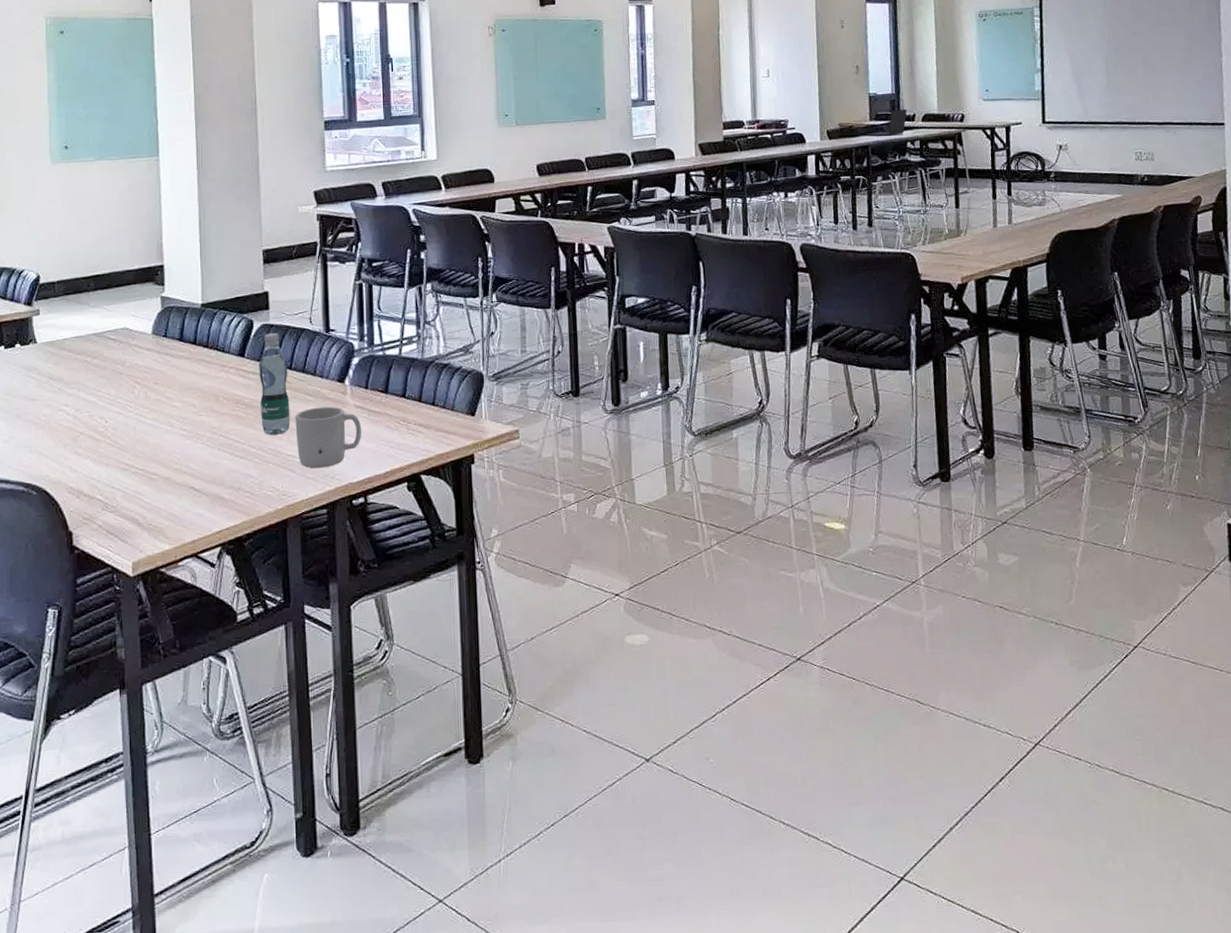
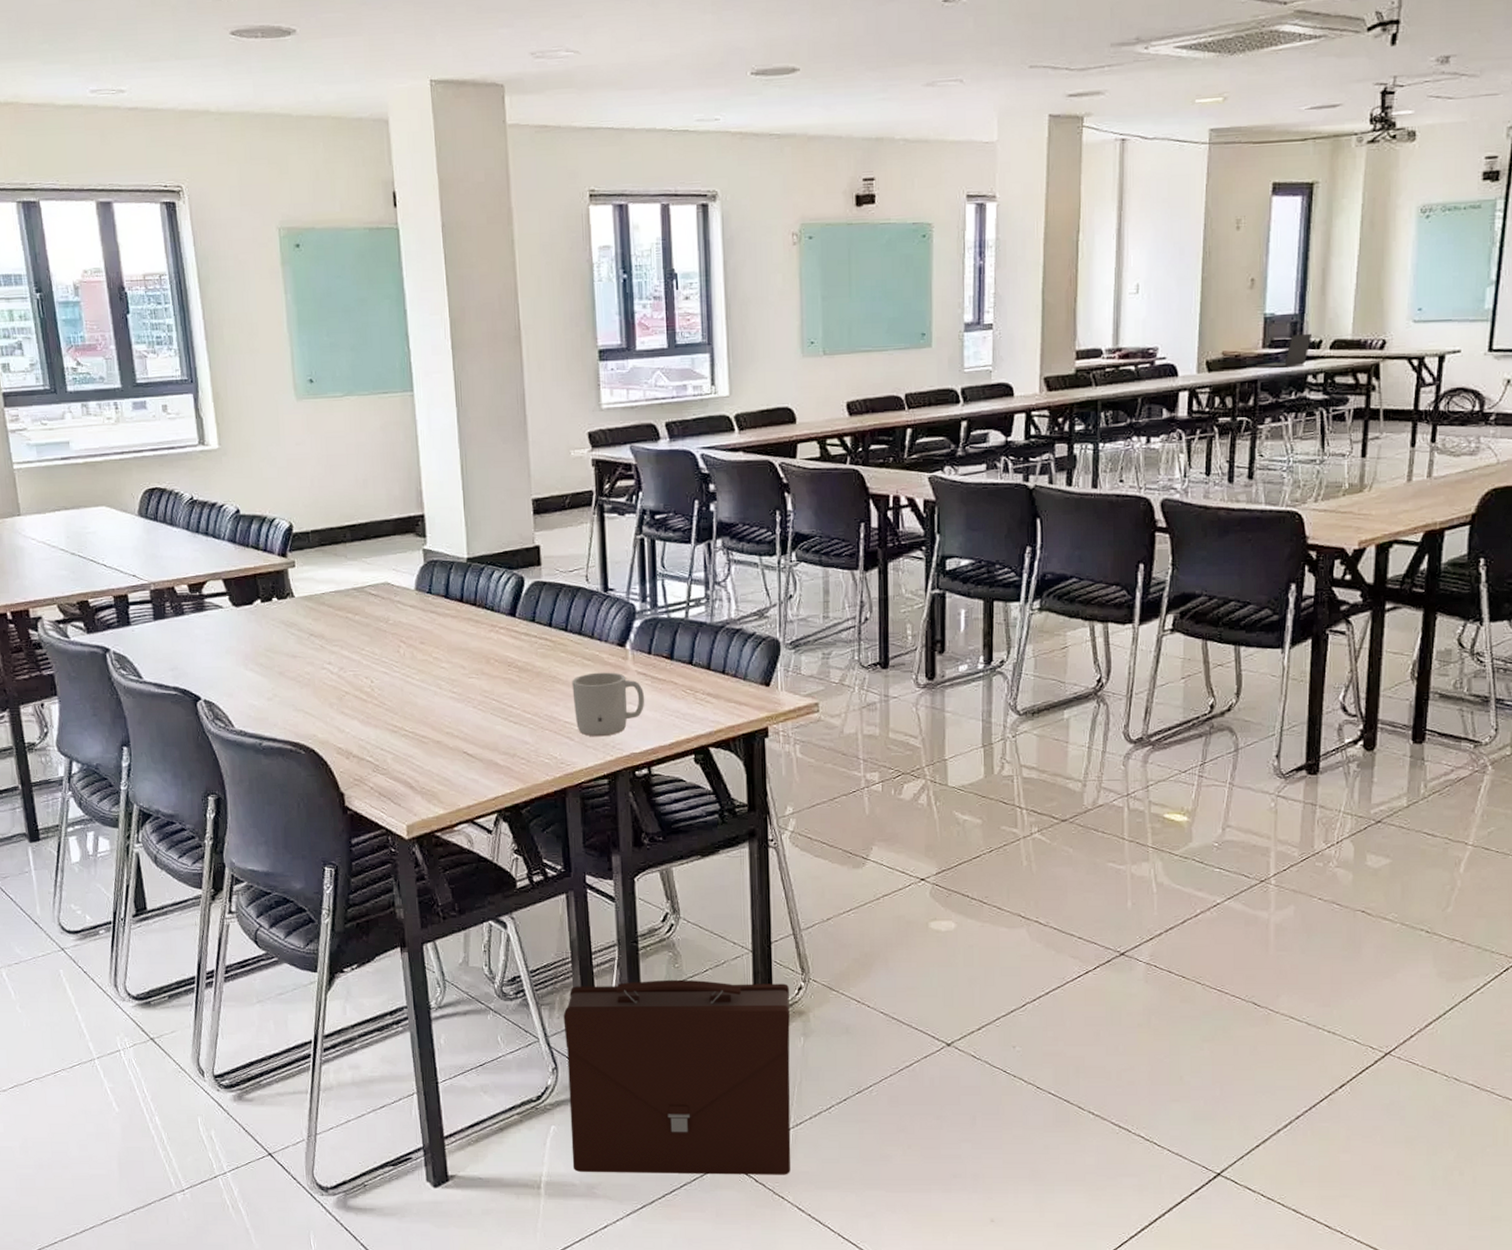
bottle: present [259,332,290,435] -> none [531,591,567,700]
briefcase: none [279,706,502,924] -> present [563,979,791,1175]

